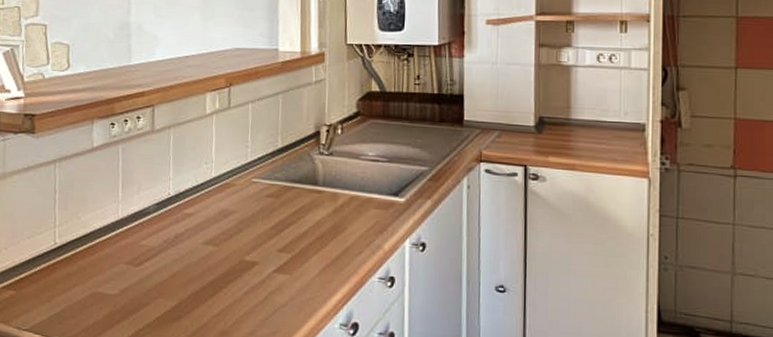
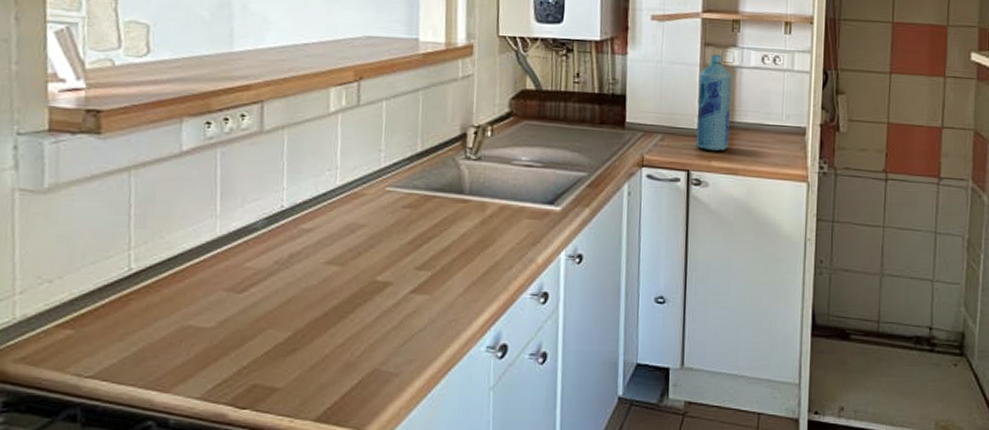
bottle: none [532,54,567,147] -> present [696,54,732,151]

